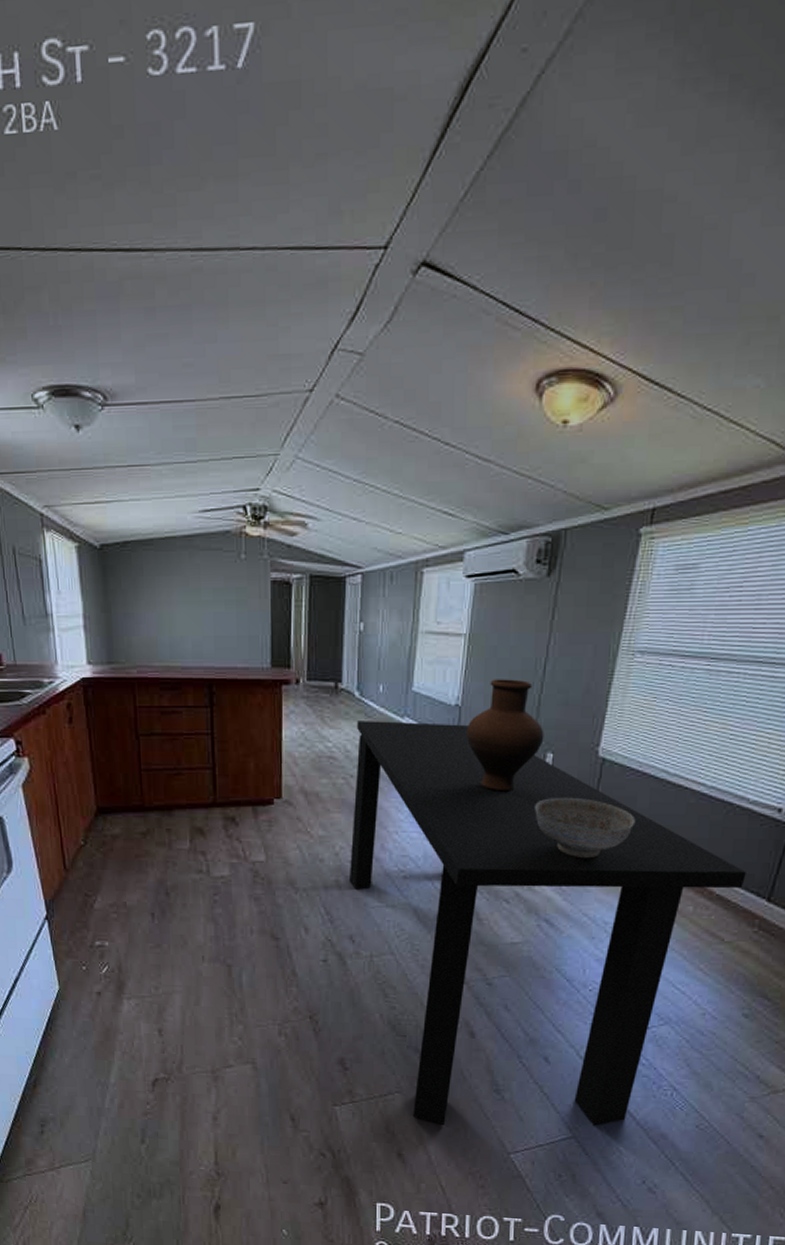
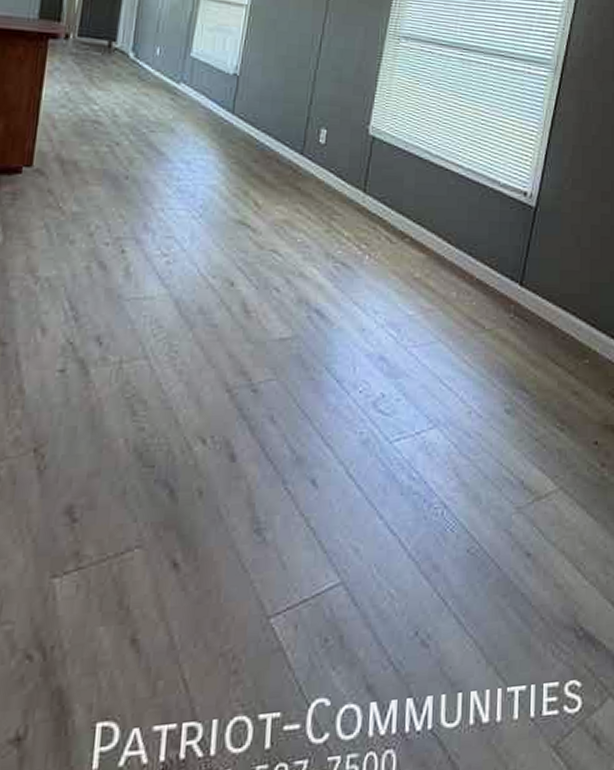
dining table: present [348,721,746,1126] -> none [102,83,501,589]
vase: present [466,679,544,792] -> none [242,51,319,167]
decorative bowl: present [533,797,636,859] -> none [307,174,403,241]

